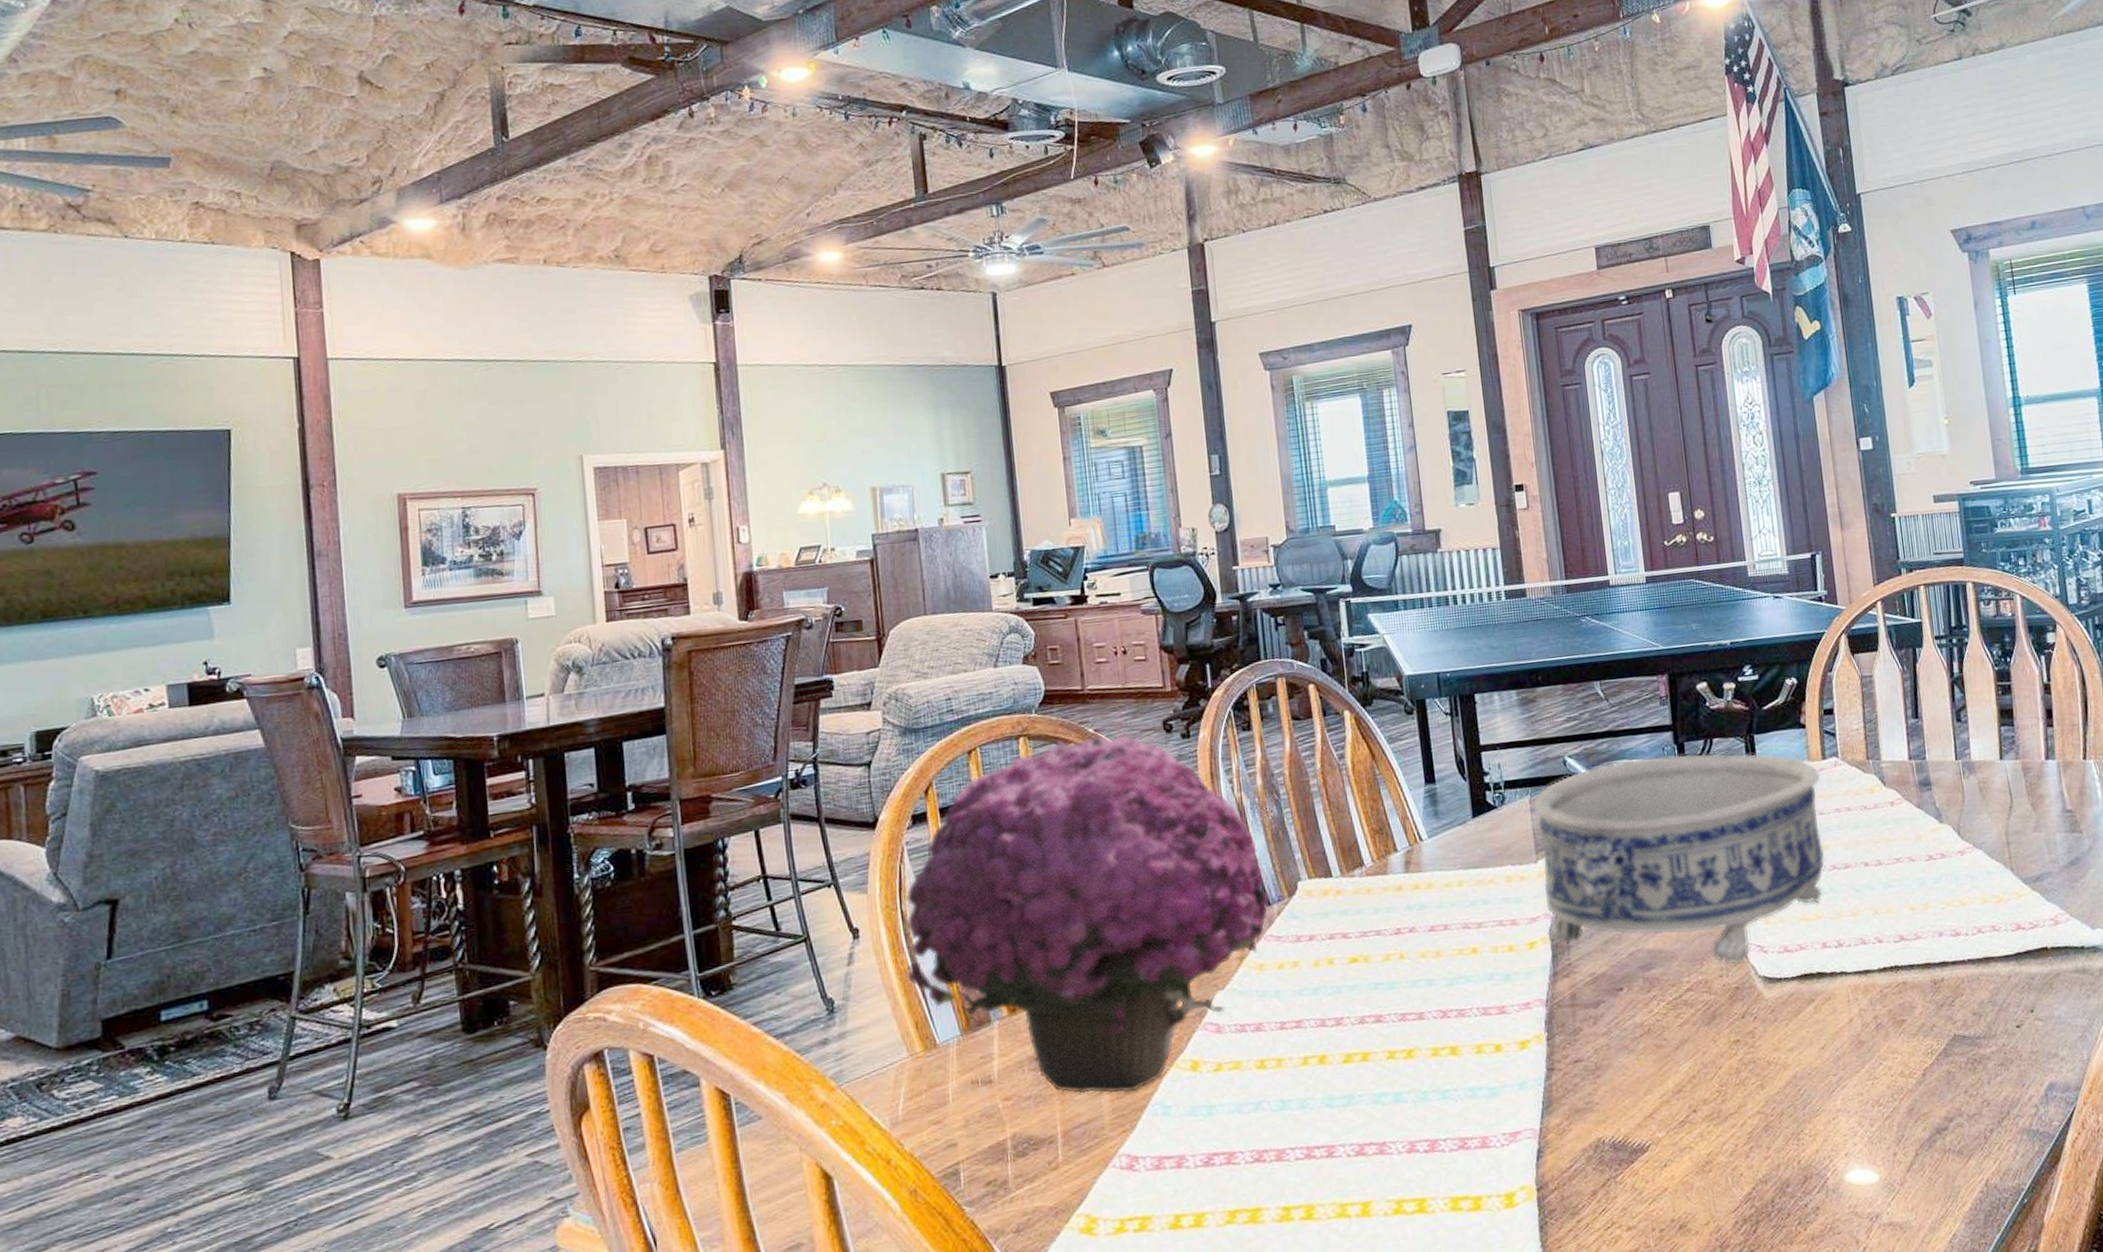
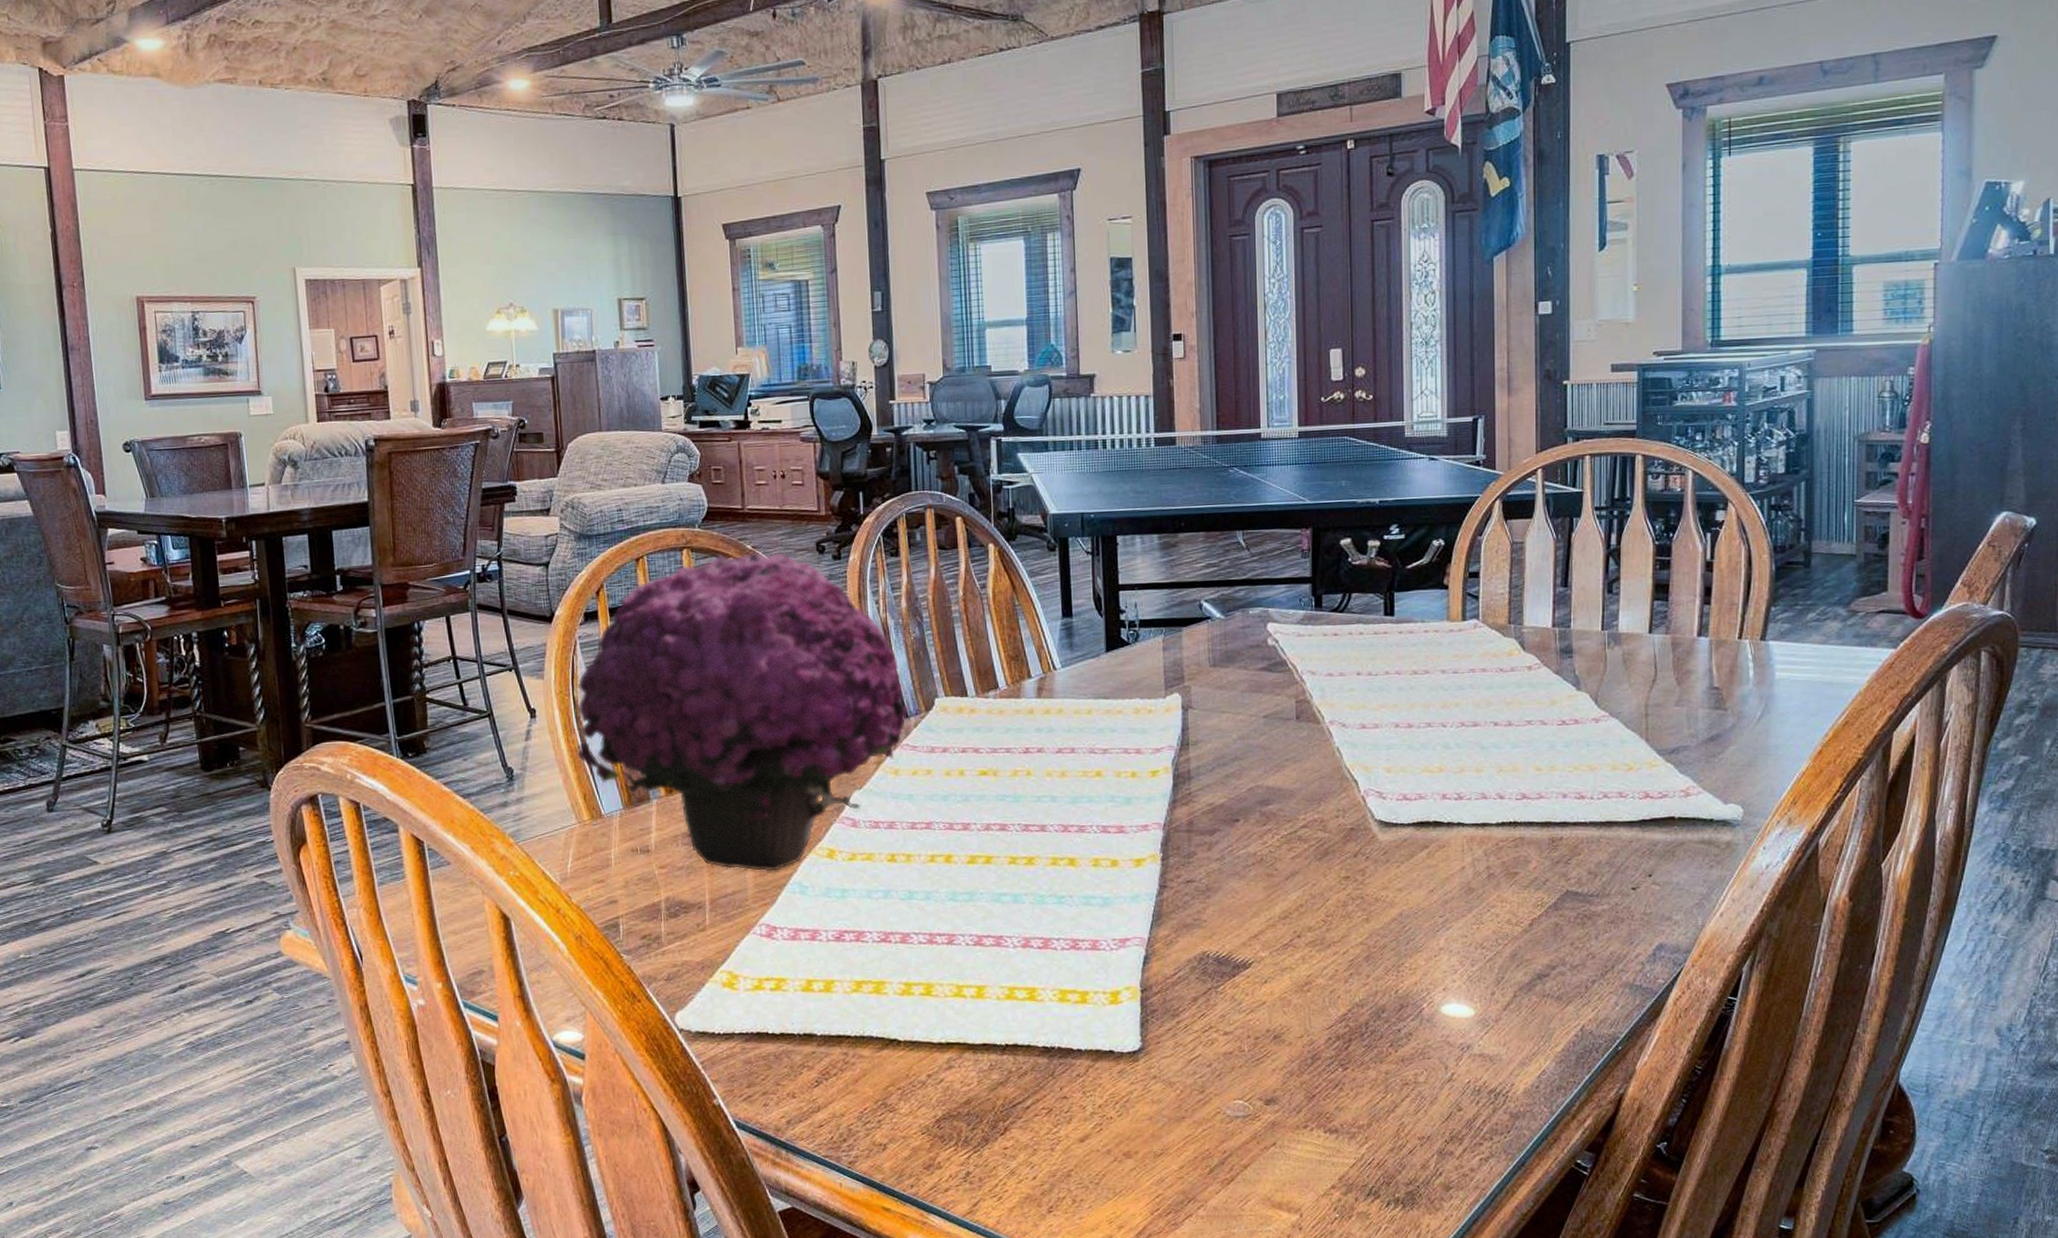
decorative bowl: present [1532,753,1825,965] -> none [1165,606,1459,807]

